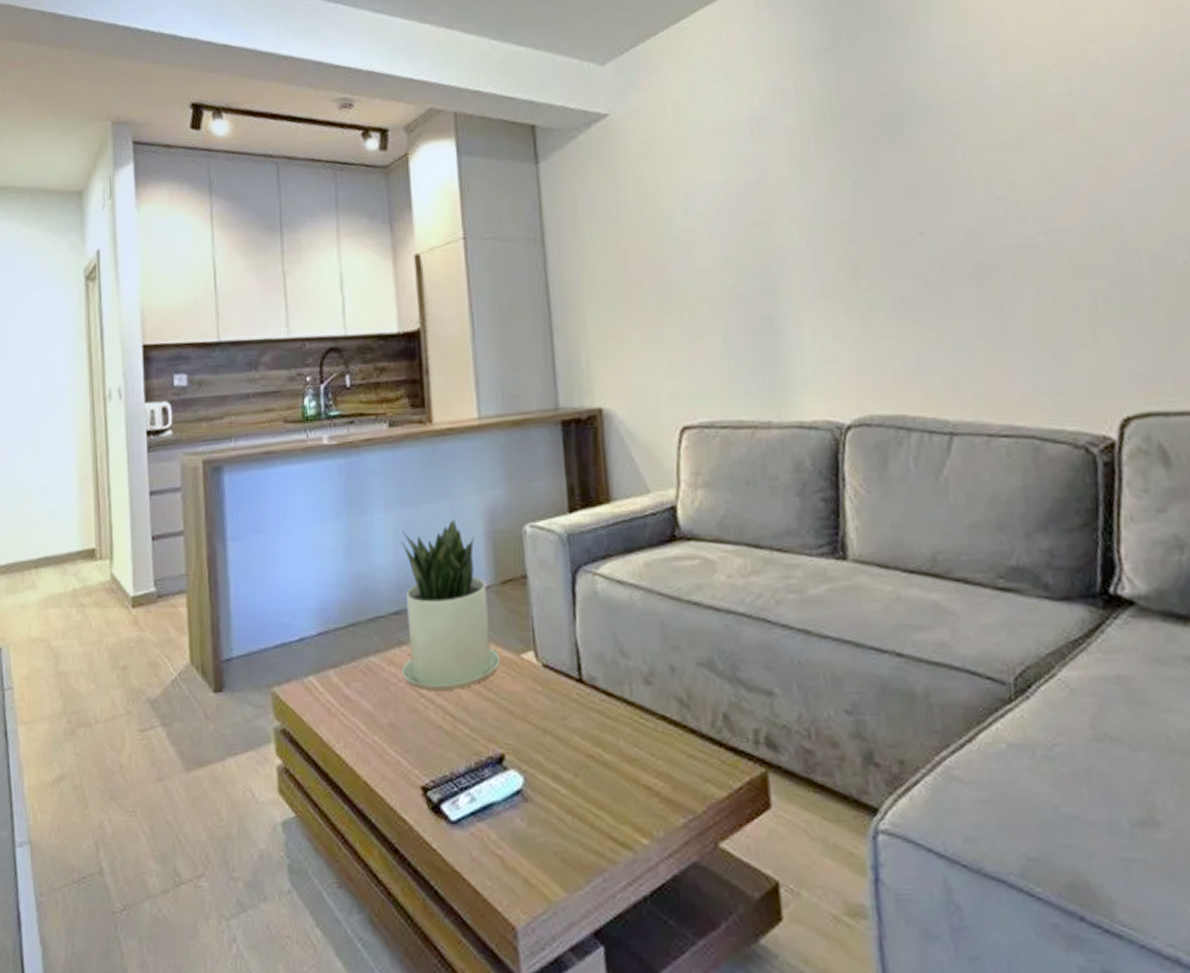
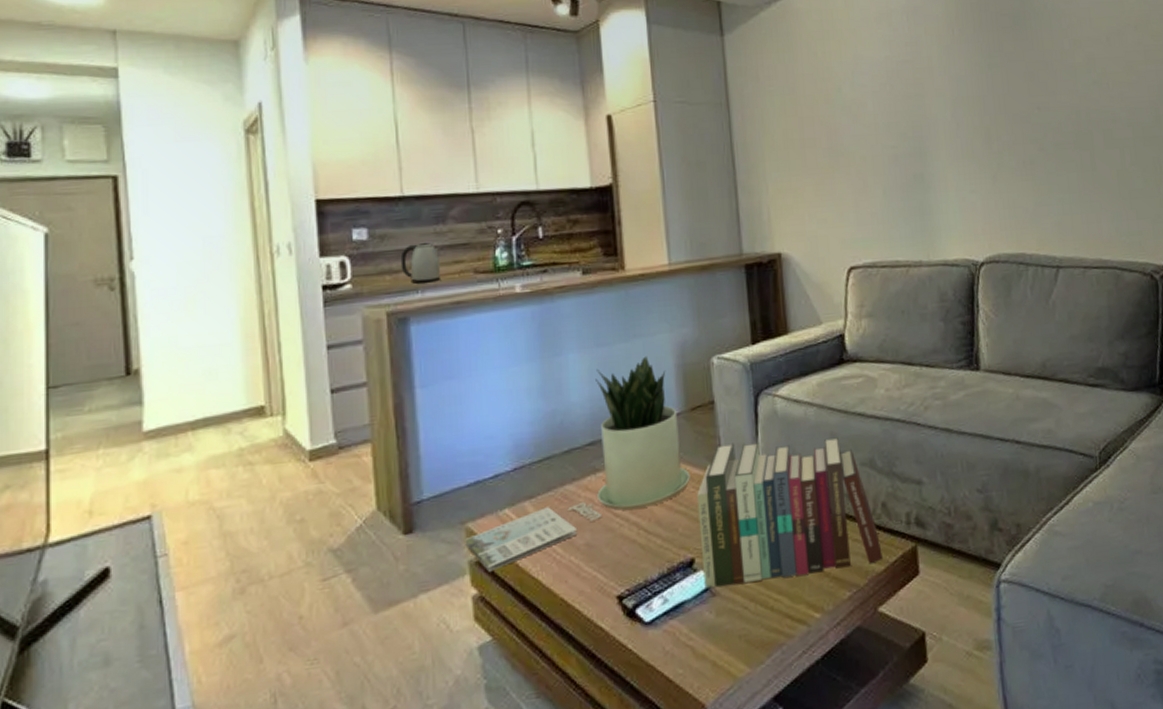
kettle: none [216,390,253,432] -> present [400,243,441,284]
magazine: none [271,677,406,742] -> present [465,502,601,572]
books: none [508,625,725,792] -> present [697,437,883,589]

